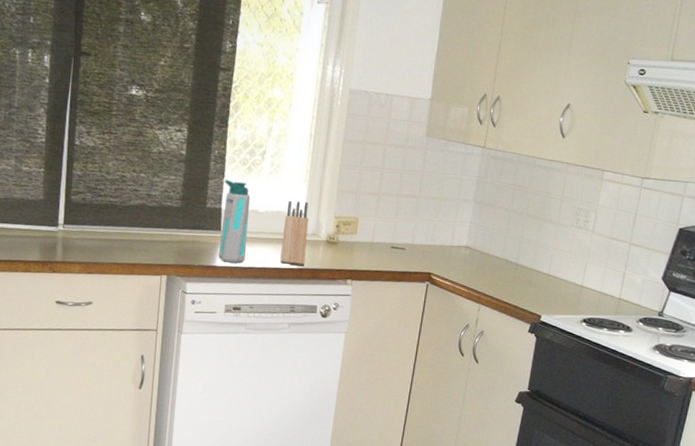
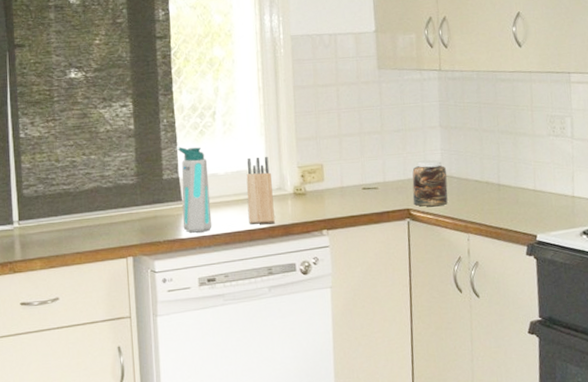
jar: none [435,229,472,275] -> present [412,159,448,207]

